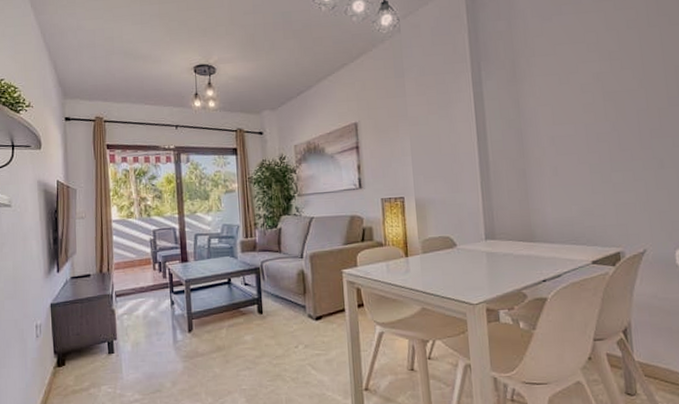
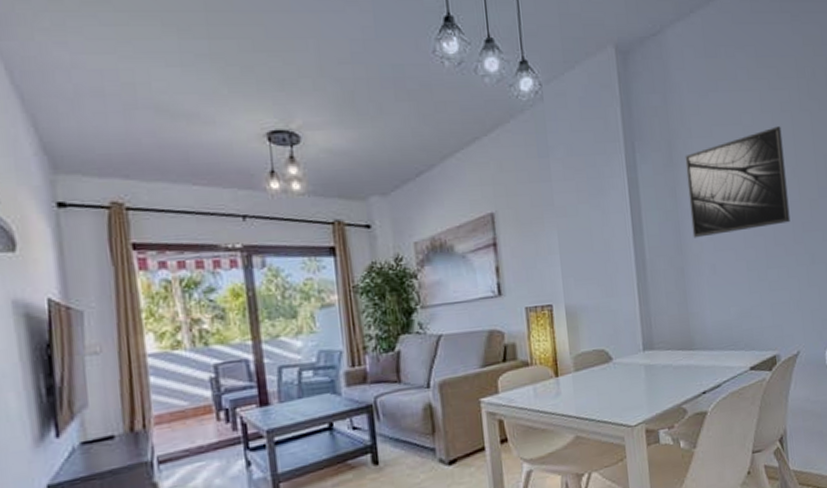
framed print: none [528,42,637,144] -> present [685,126,791,238]

